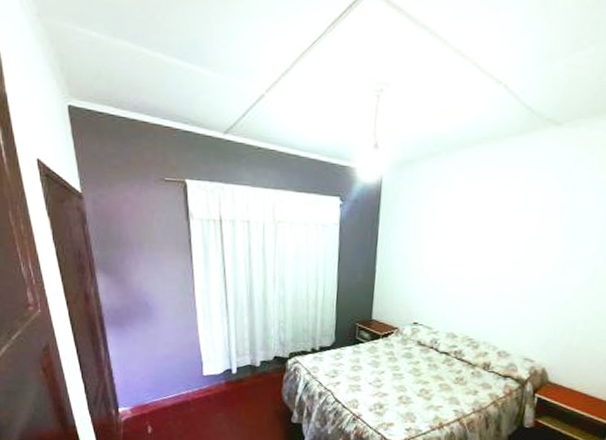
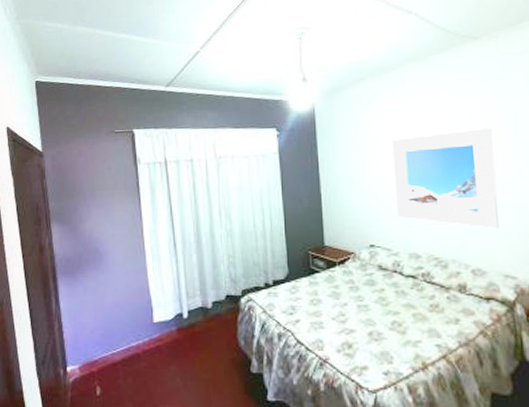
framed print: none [444,222,550,318] -> present [392,128,499,228]

